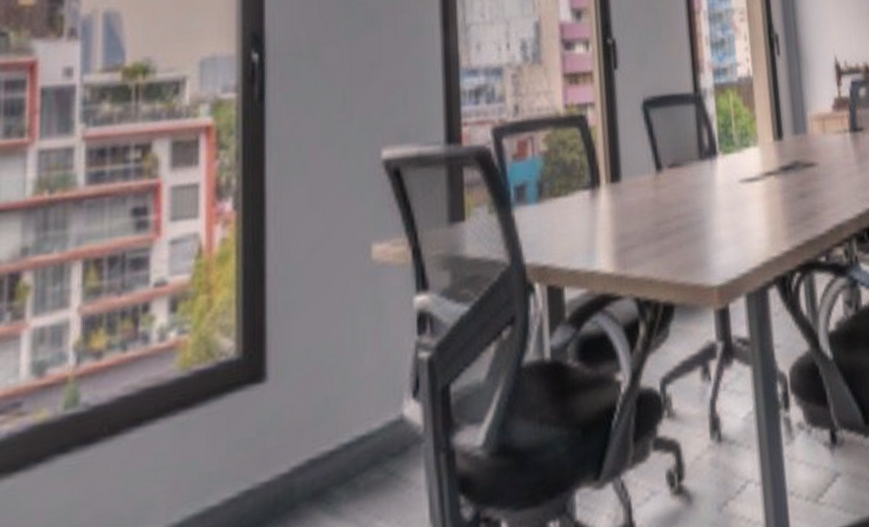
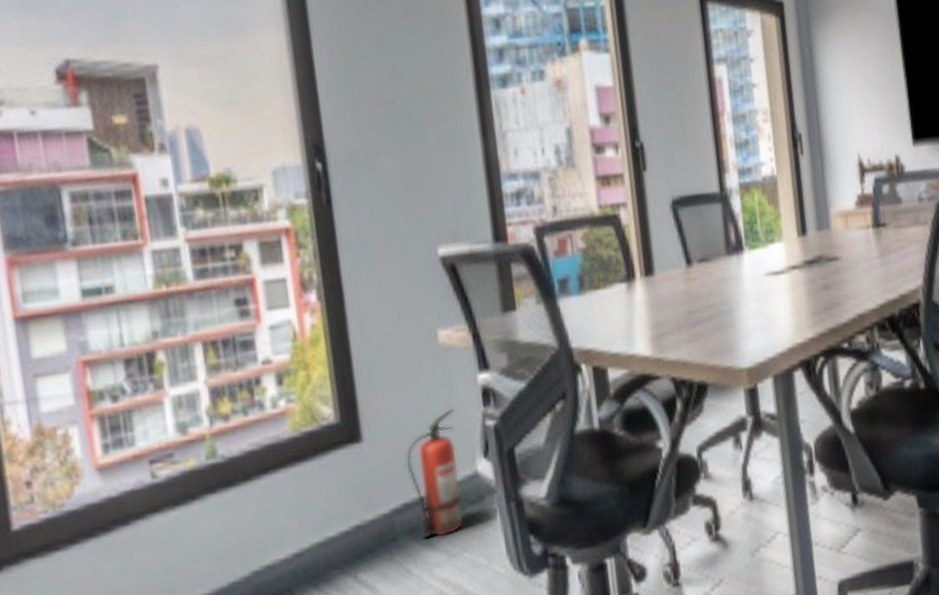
fire extinguisher: none [318,338,383,505] -> present [405,408,465,539]

